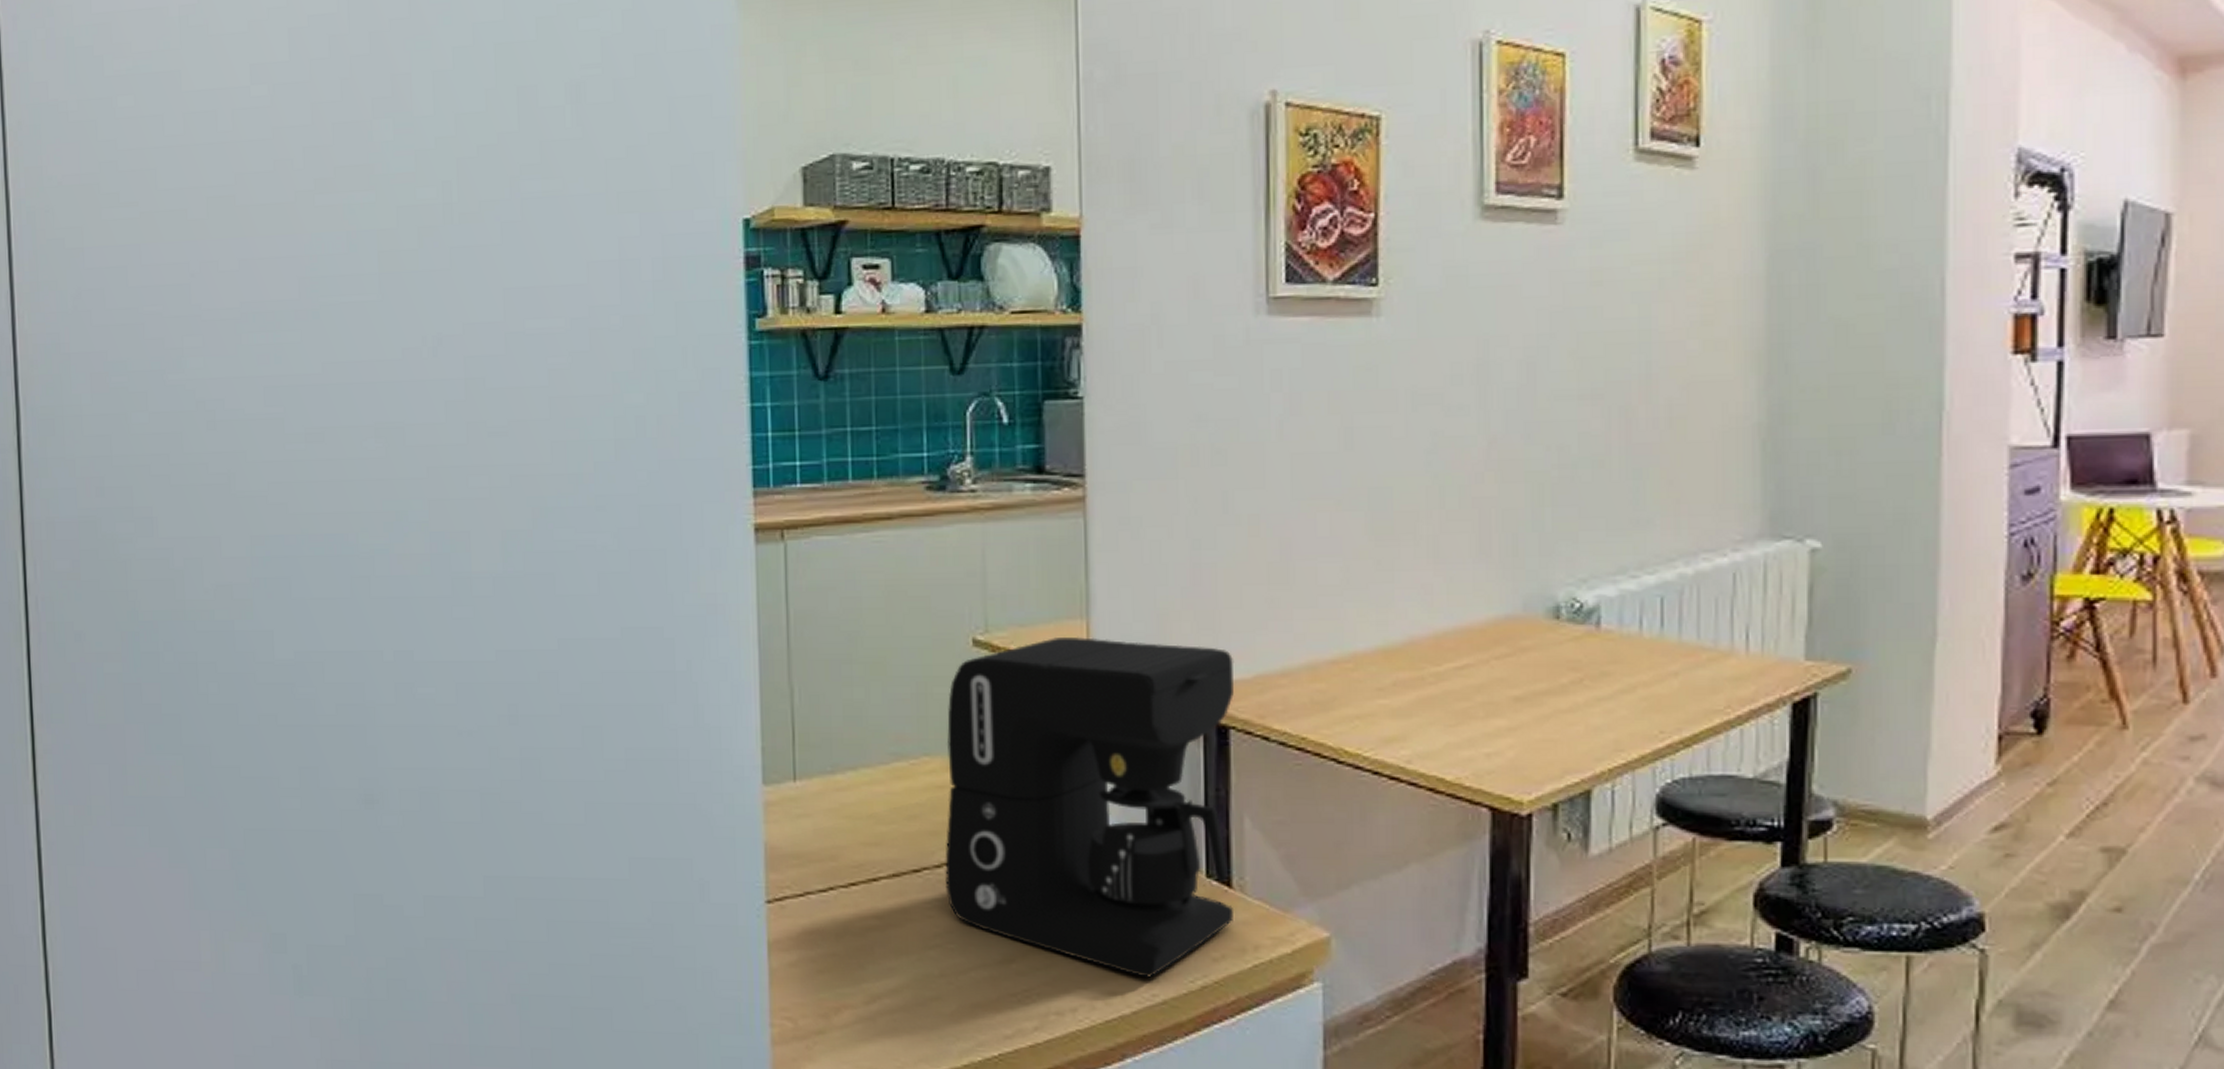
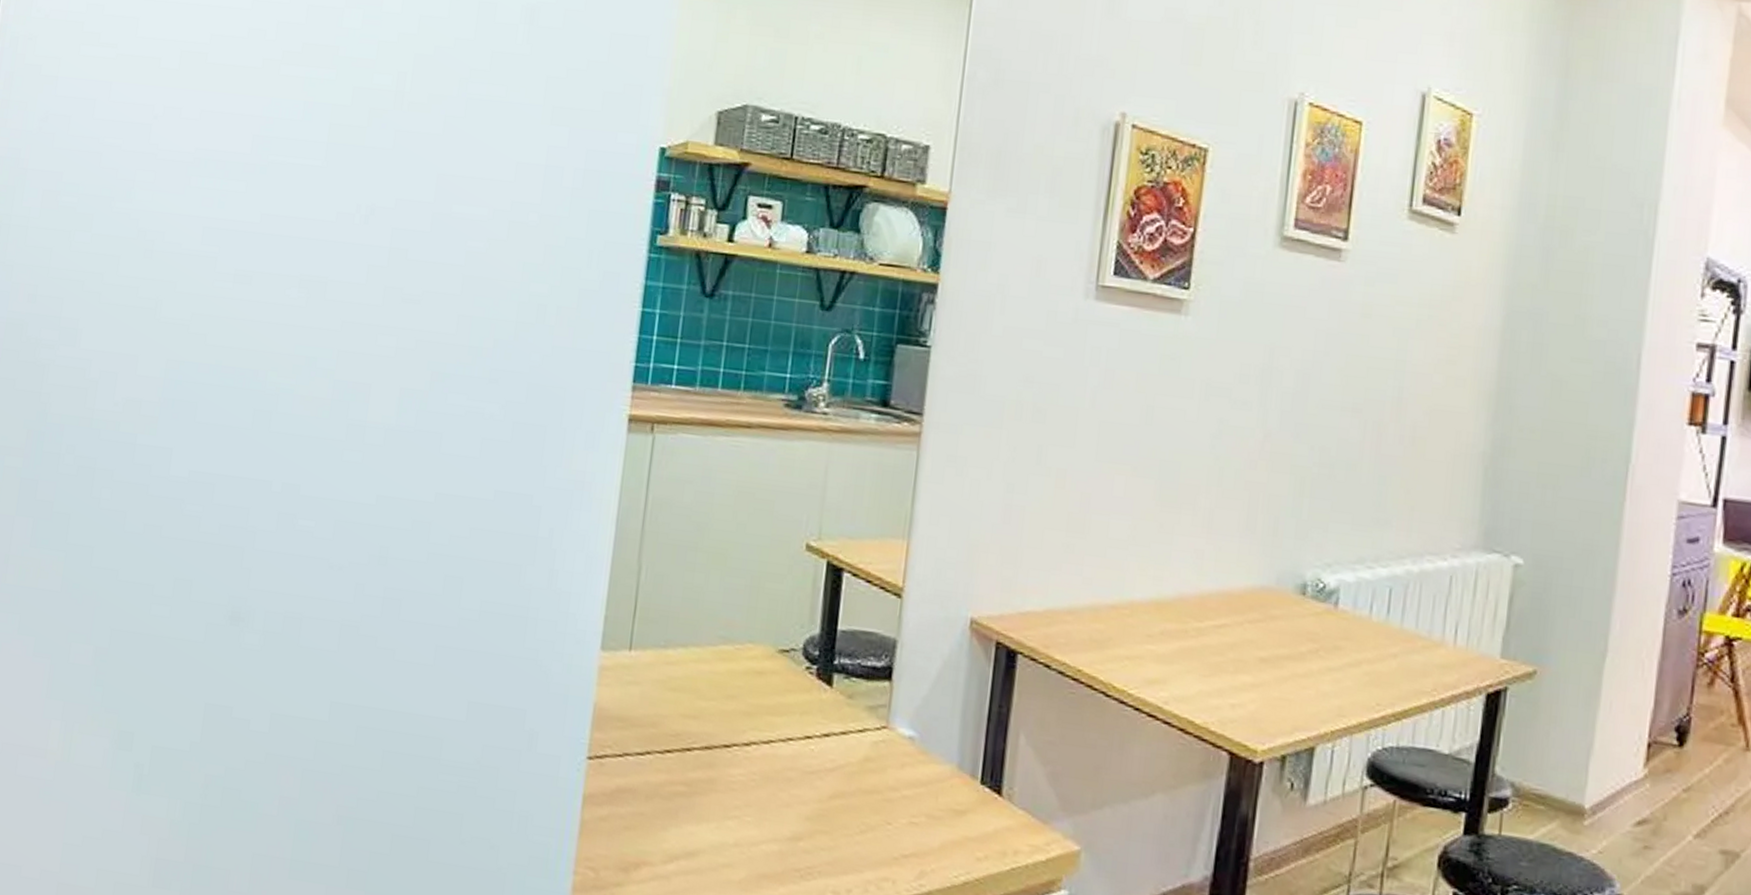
coffee maker: present [945,636,1235,978] -> none [750,552,1030,869]

